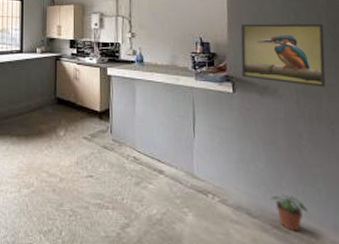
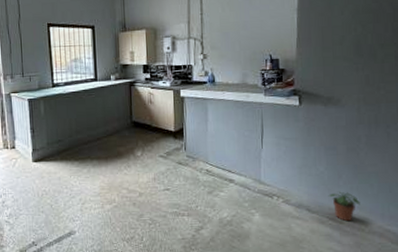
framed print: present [240,24,326,88] -> none [308,34,389,95]

